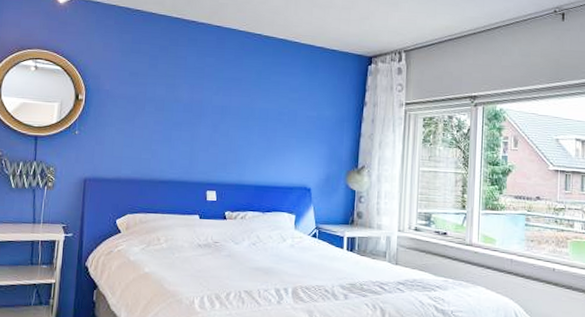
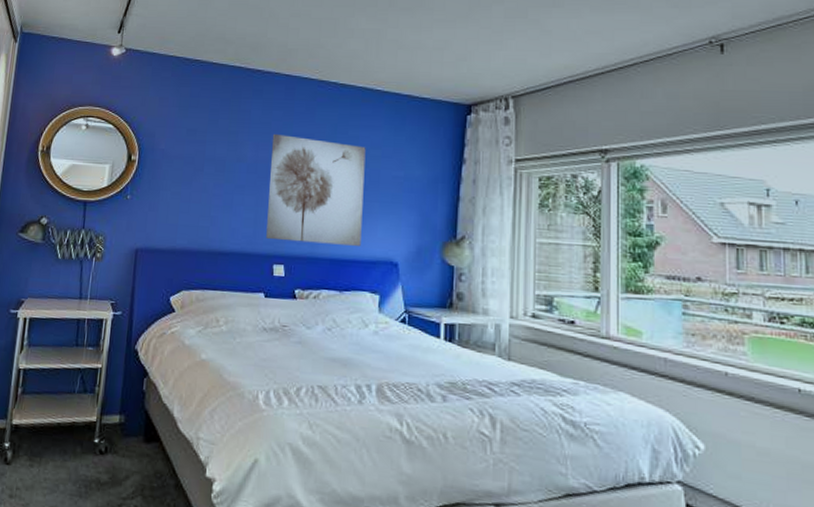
wall art: none [200,77,285,175] -> present [266,133,366,246]

